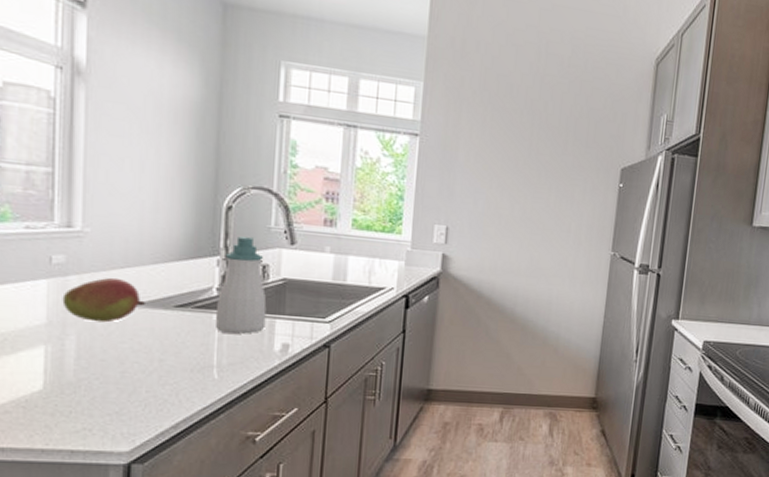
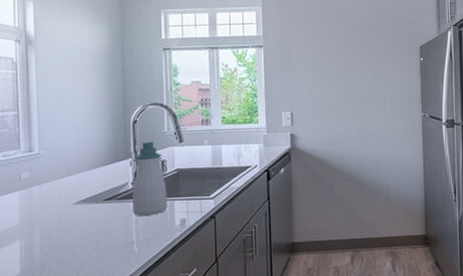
fruit: present [62,277,145,323] -> none [29,184,84,219]

